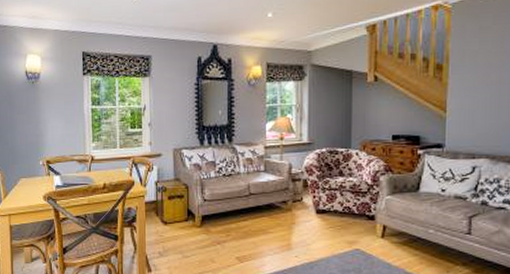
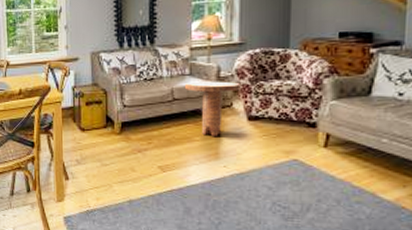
side table: none [259,177,310,228] -> present [184,81,241,136]

